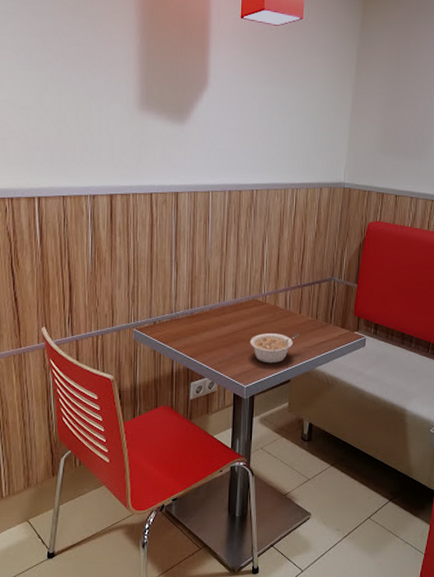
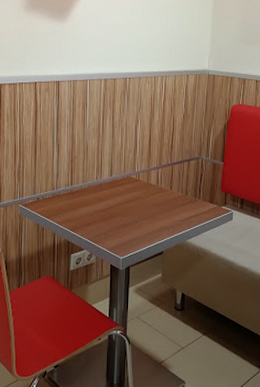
legume: present [249,333,299,364] -> none [125,208,170,237]

